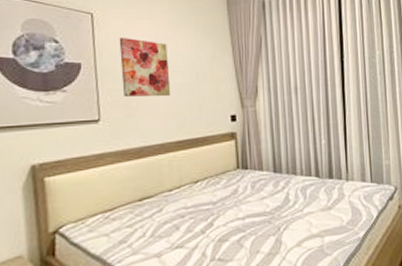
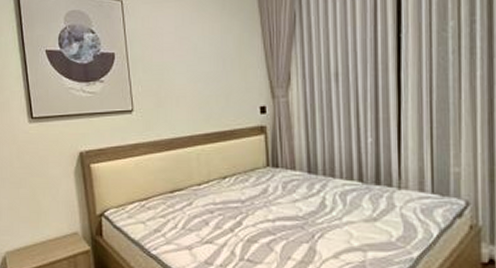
wall art: present [119,37,171,97] -> none [147,23,198,86]

